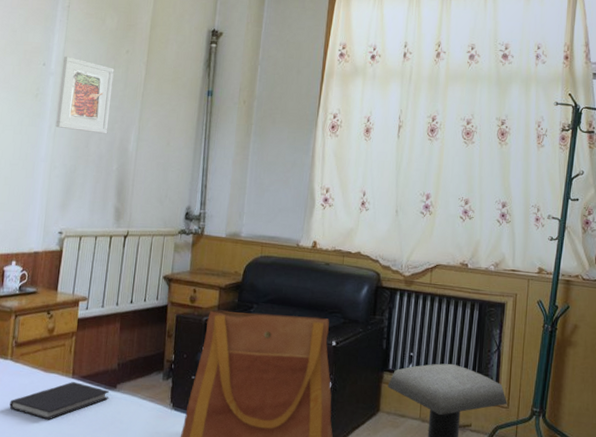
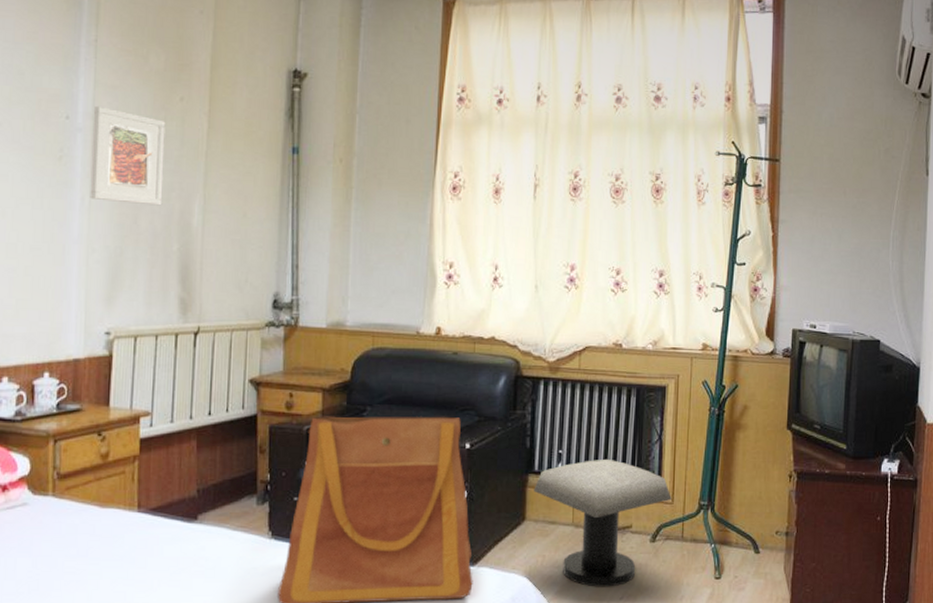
diary: present [9,382,109,420] -> none [56,517,189,565]

